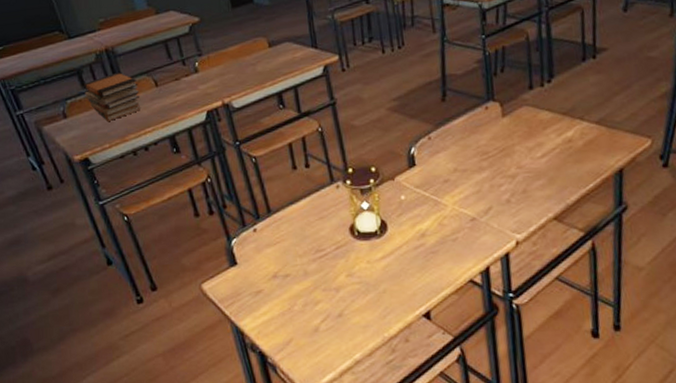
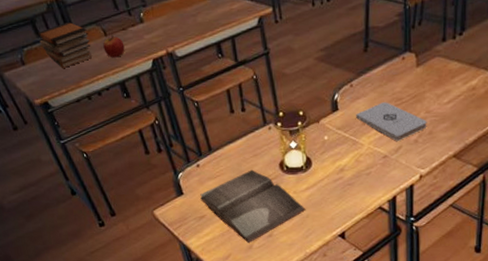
apple: none [153,86,177,110] -> present [103,35,125,58]
hardback book: none [257,235,382,326] -> present [200,169,306,244]
notepad: none [436,156,520,201] -> present [356,102,427,141]

